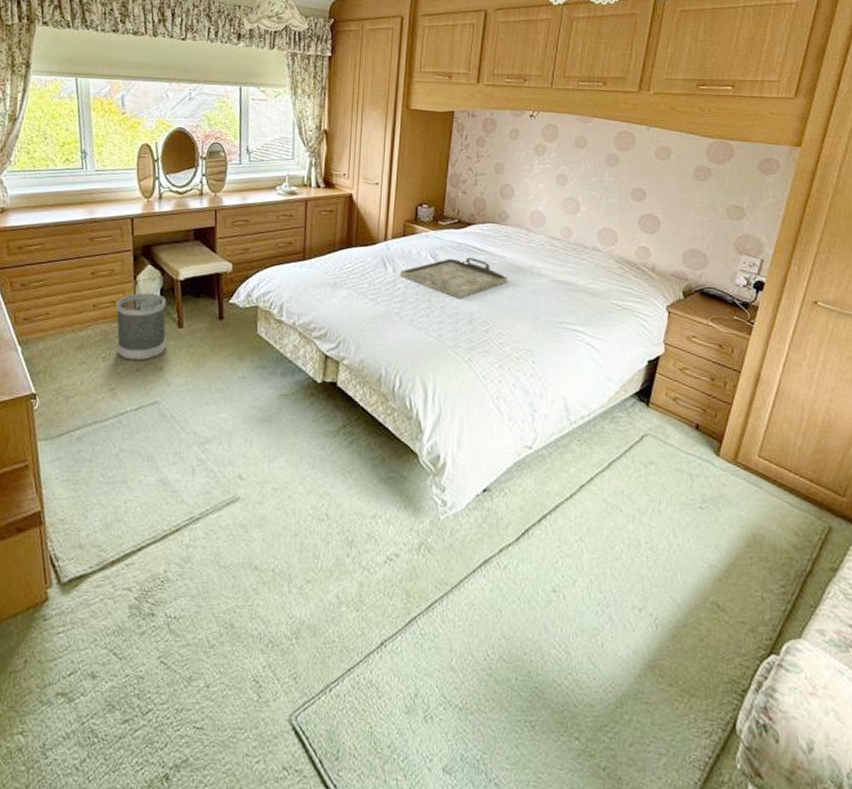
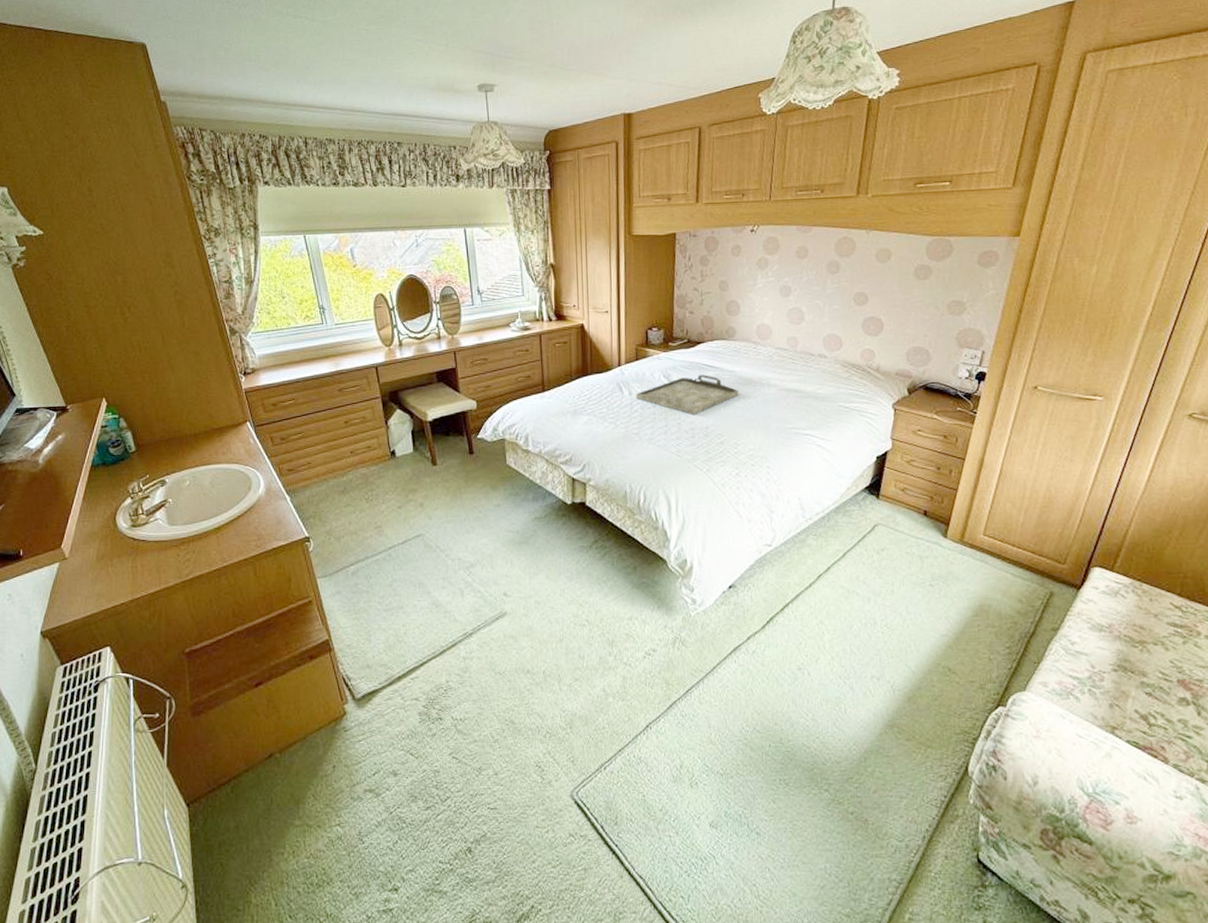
wastebasket: present [116,293,167,361] -> none [372,436,423,499]

